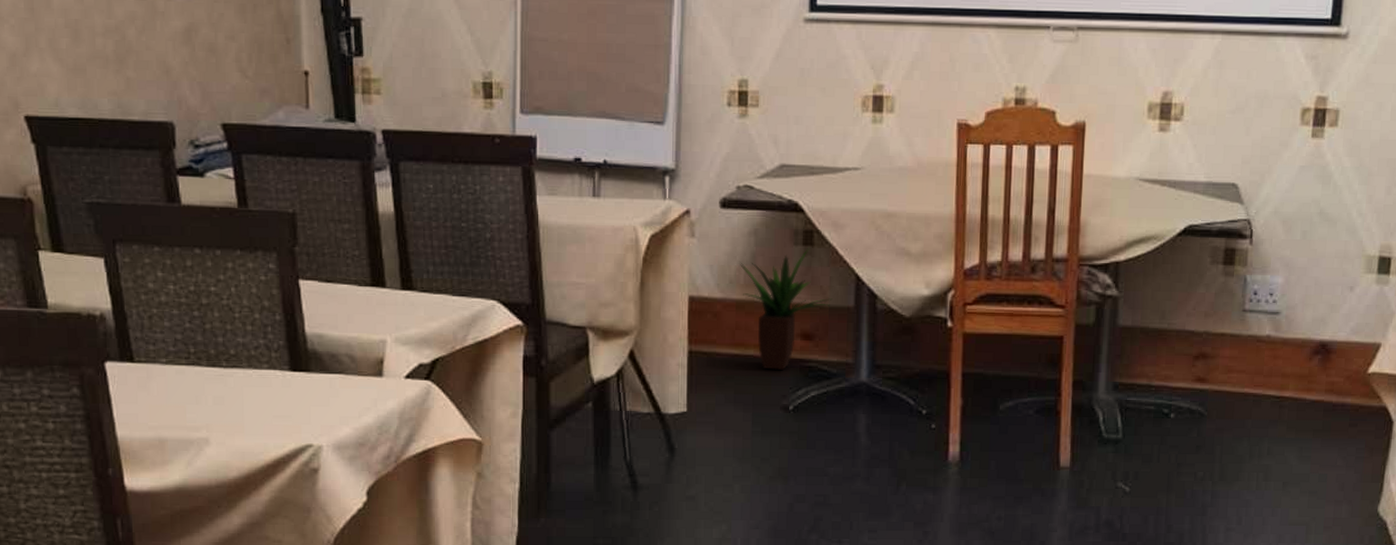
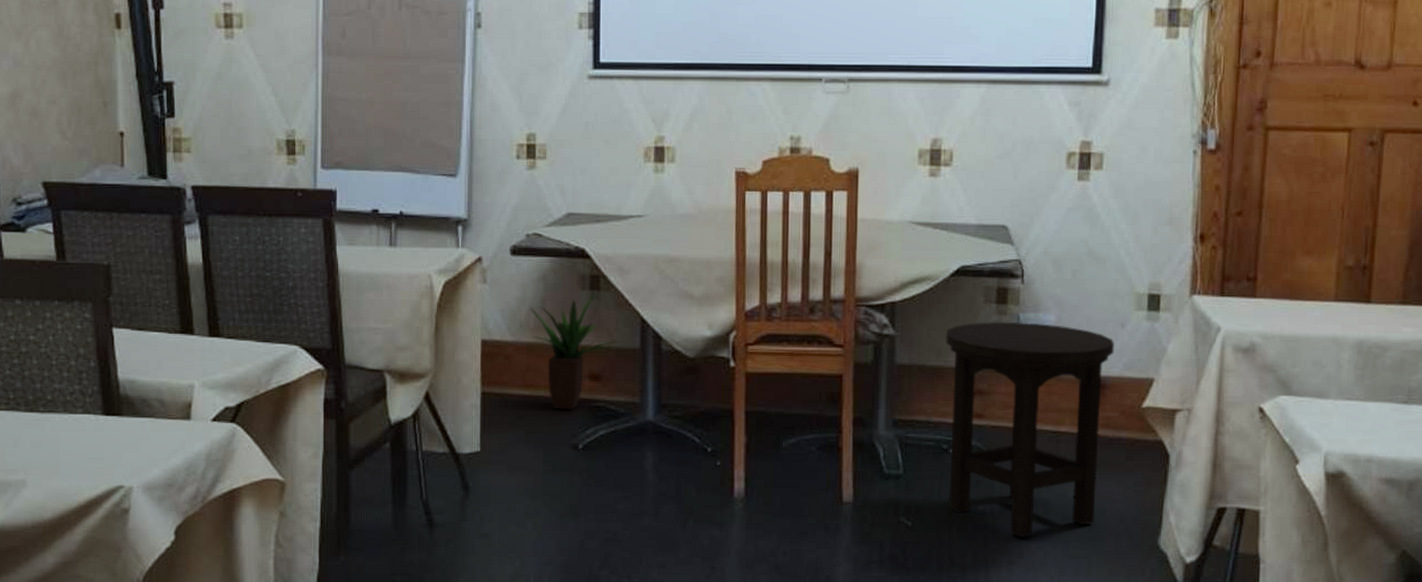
stool: none [1168,282,1342,503] -> present [945,321,1114,537]

